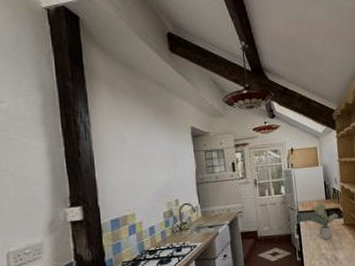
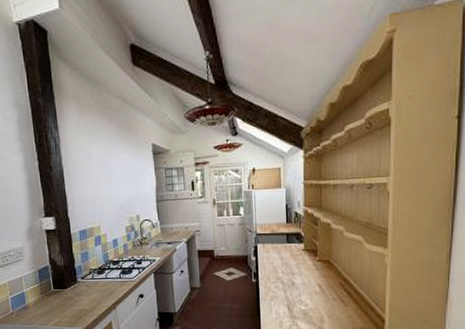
potted plant: present [309,203,339,240] -> none [267,226,299,264]

